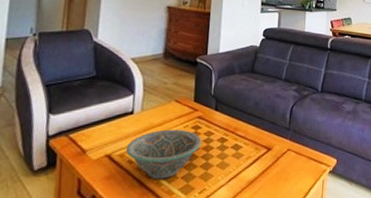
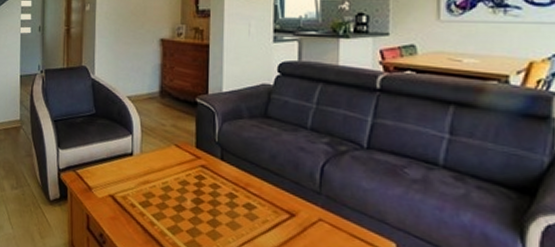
decorative bowl: present [125,129,202,179] -> none [127,175,207,230]

